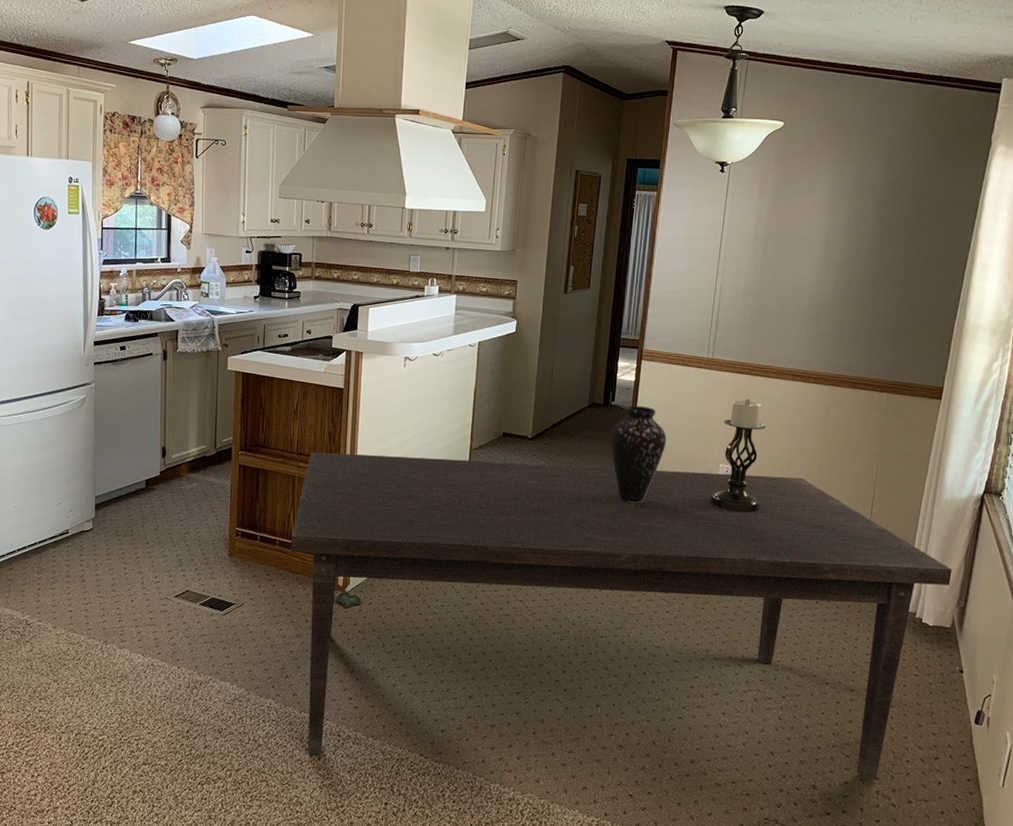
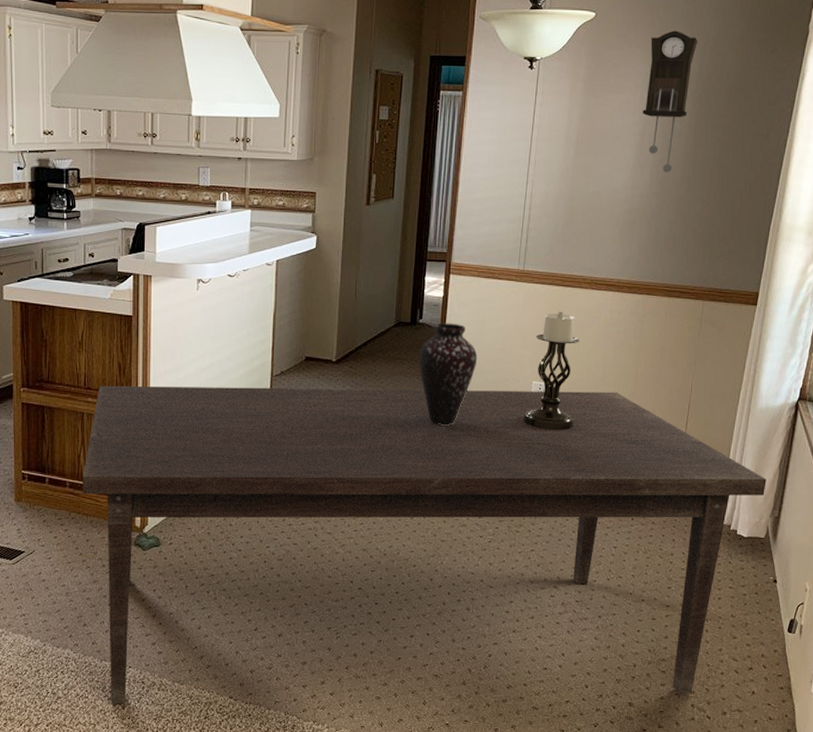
pendulum clock: none [829,139,882,271] -> present [642,30,697,173]

